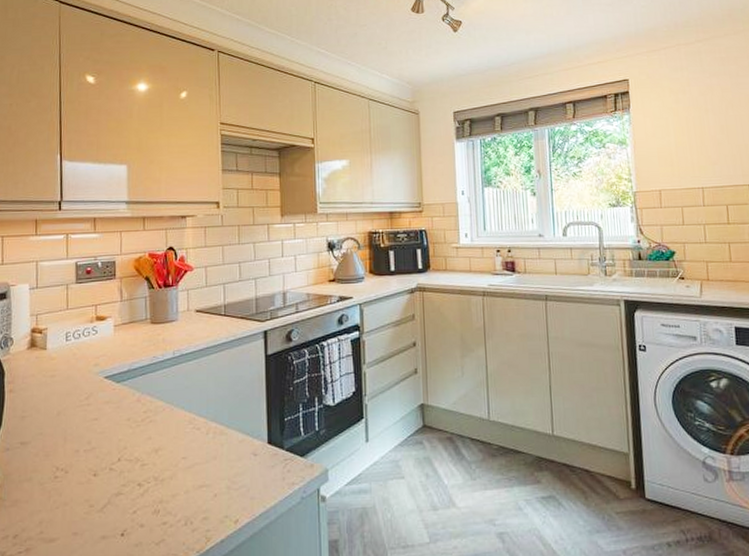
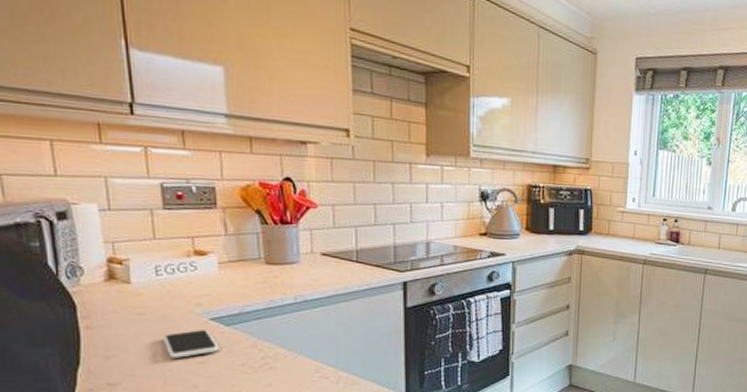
smartphone: none [67,388,110,416] -> present [163,330,219,358]

